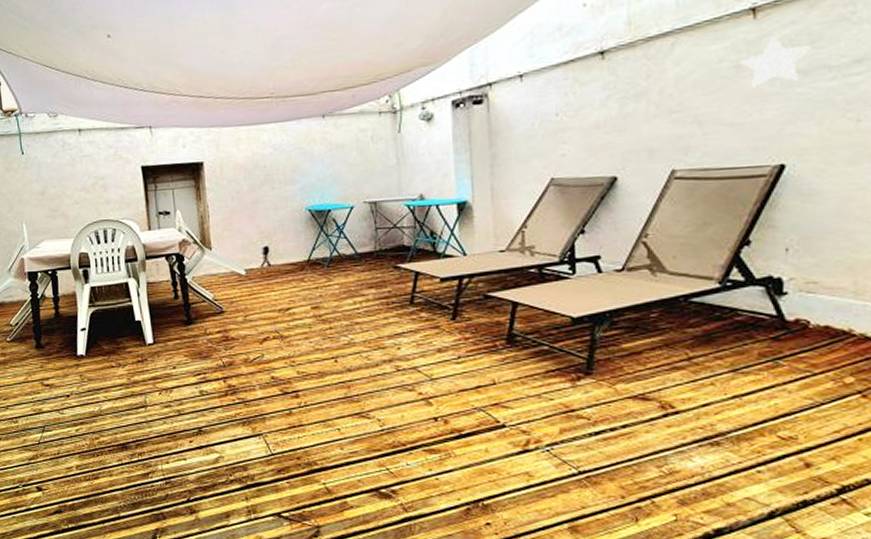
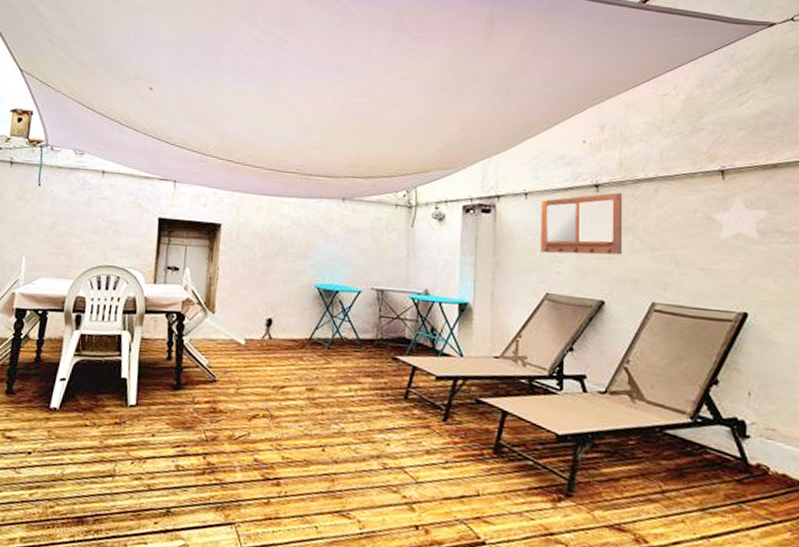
writing board: none [538,55,635,137] -> present [540,192,623,255]

